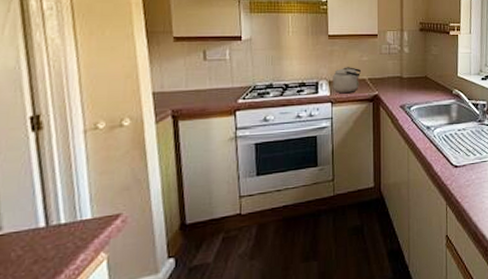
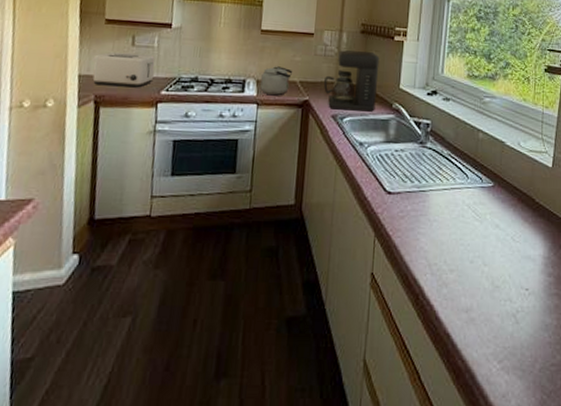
toaster: none [166,68,230,101] -> present [92,52,155,88]
coffee maker: none [391,47,439,100] -> present [324,50,380,112]

